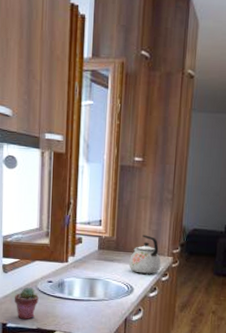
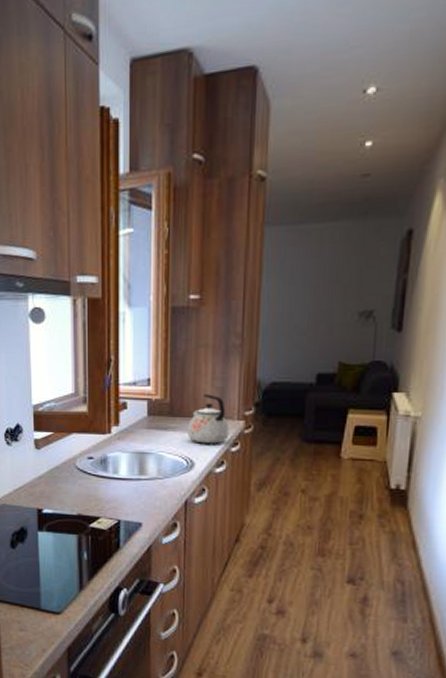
potted succulent: present [14,287,39,319] -> none [49,465,78,504]

